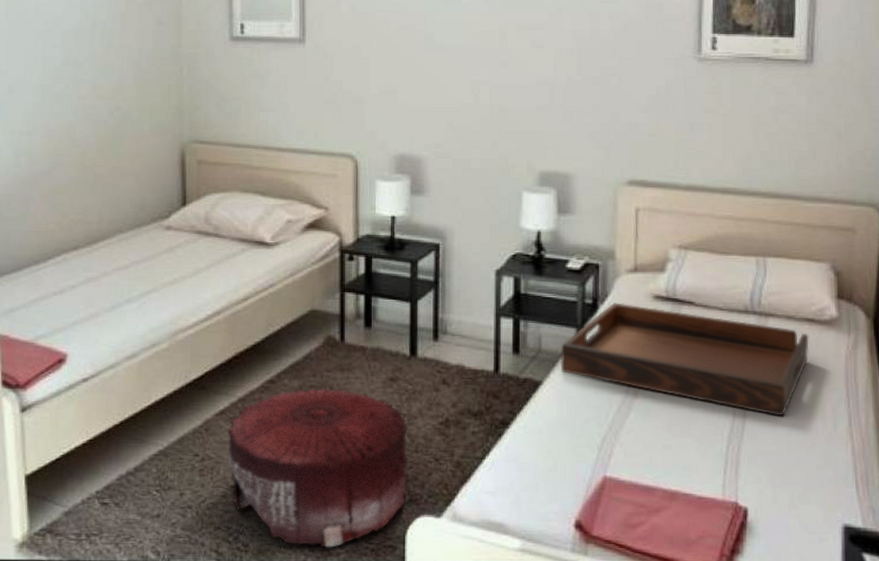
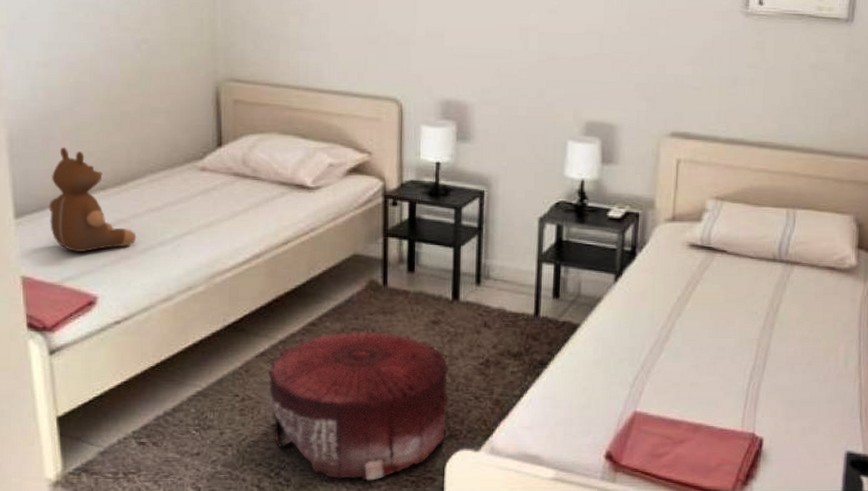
teddy bear: none [26,210,105,310] -> present [48,147,137,252]
serving tray: present [560,302,809,417] -> none [598,250,829,356]

